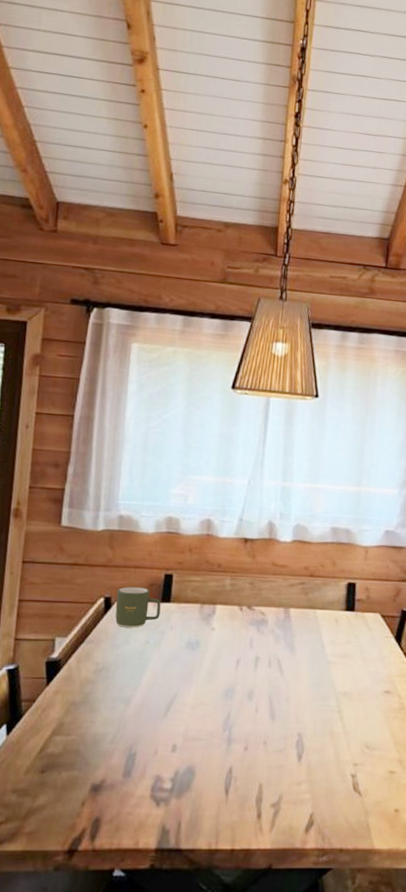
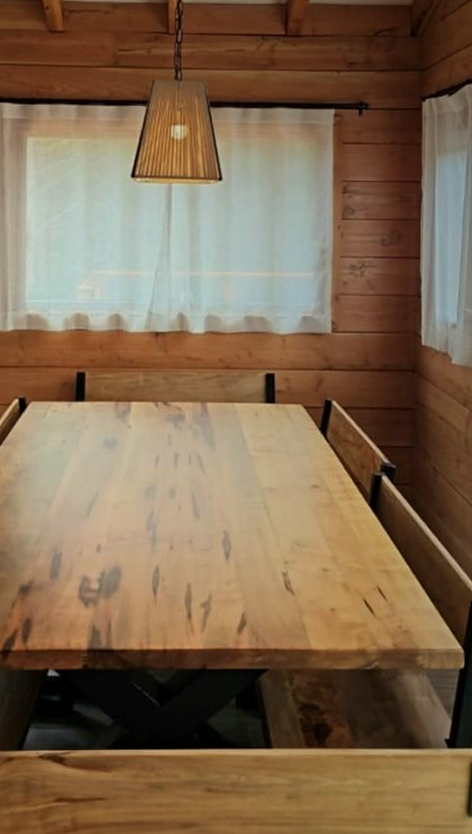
mug: present [115,587,161,628] -> none [30,387,75,428]

